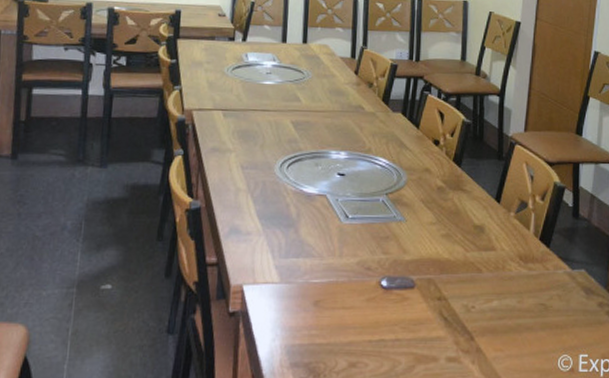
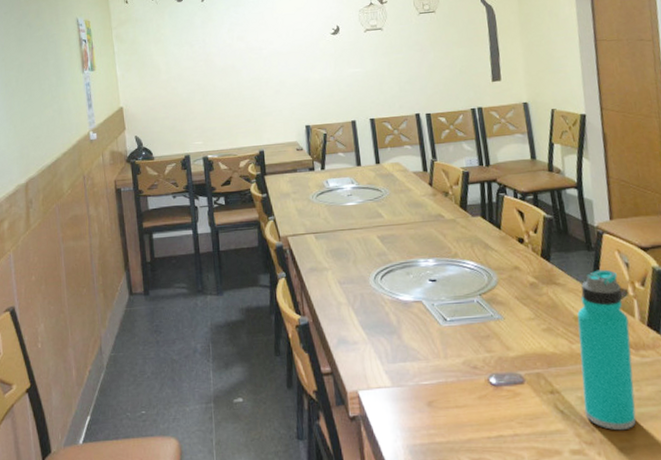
water bottle: none [467,180,523,341] -> present [577,269,637,431]

